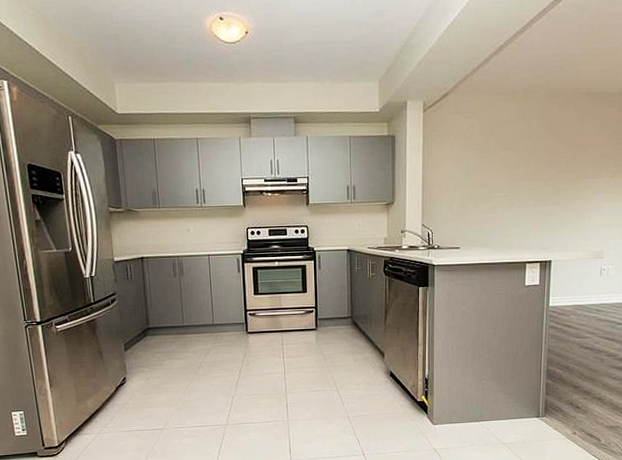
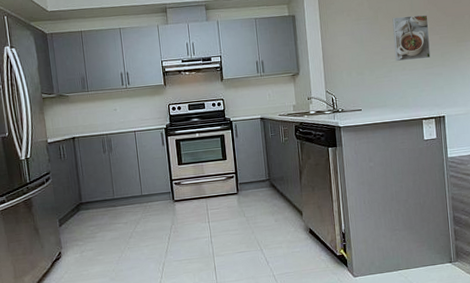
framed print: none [503,144,546,196] -> present [392,15,431,62]

